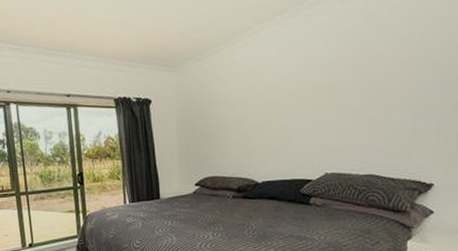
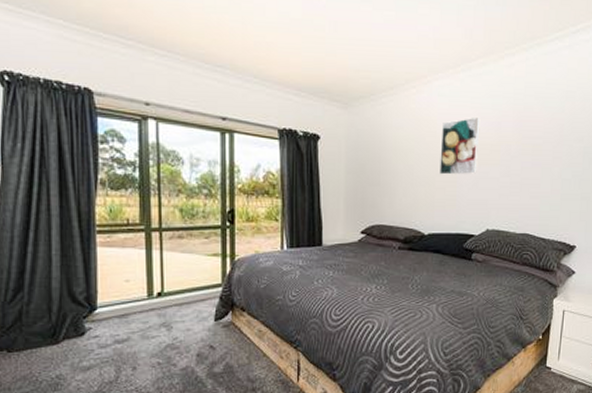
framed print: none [270,60,313,123] -> present [440,116,481,175]

